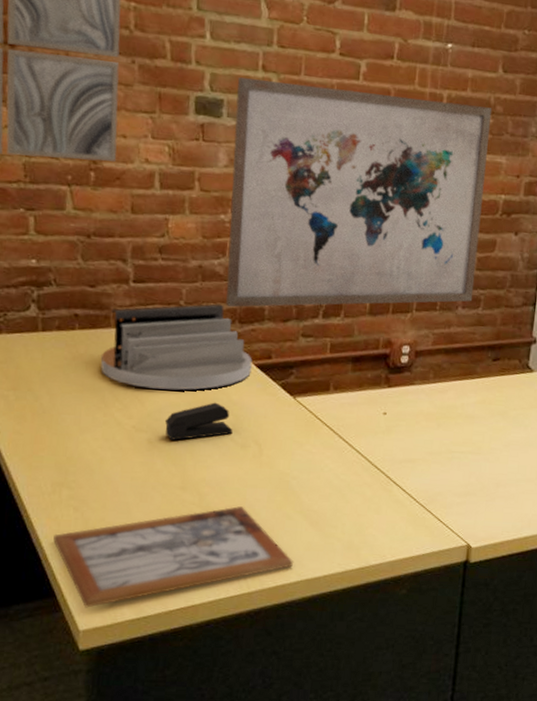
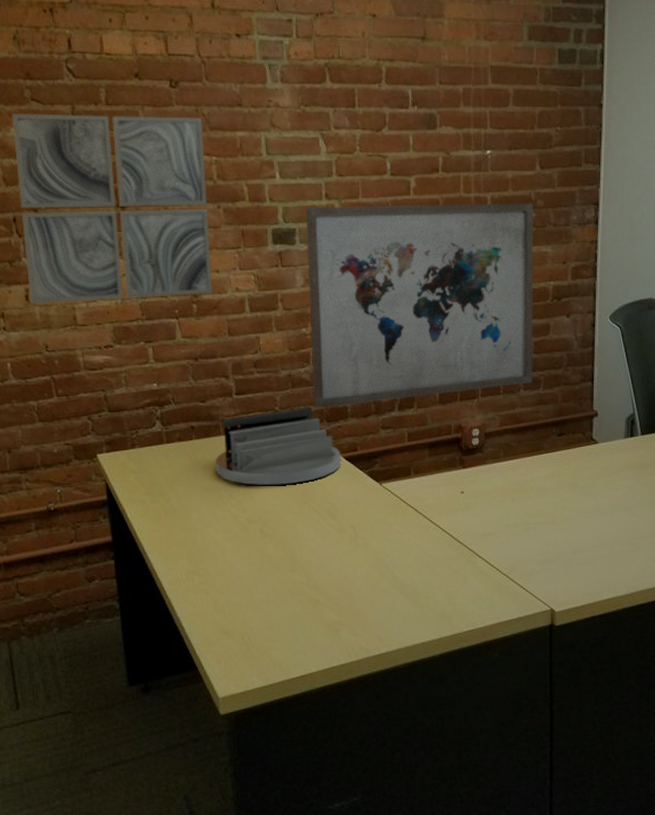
picture frame: present [53,506,294,608] -> none [191,584,394,678]
stapler: present [164,402,233,440] -> none [272,493,330,529]

